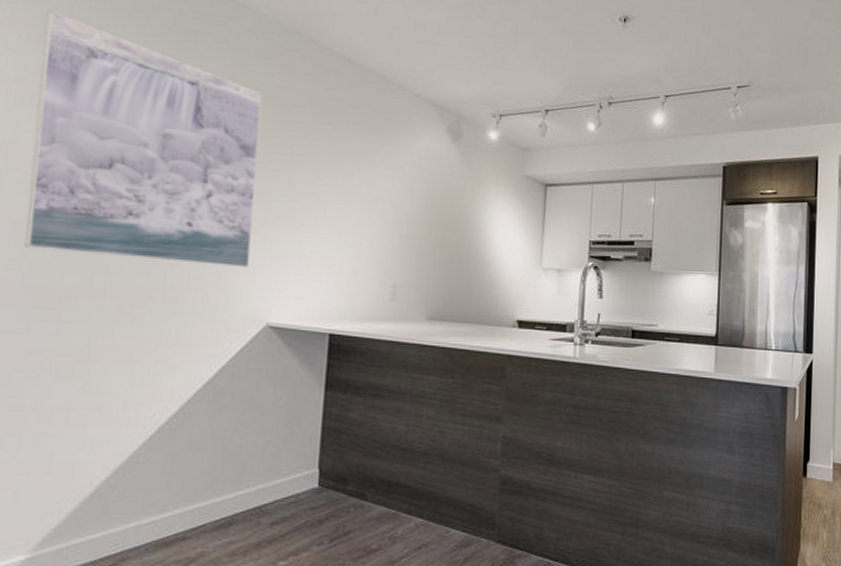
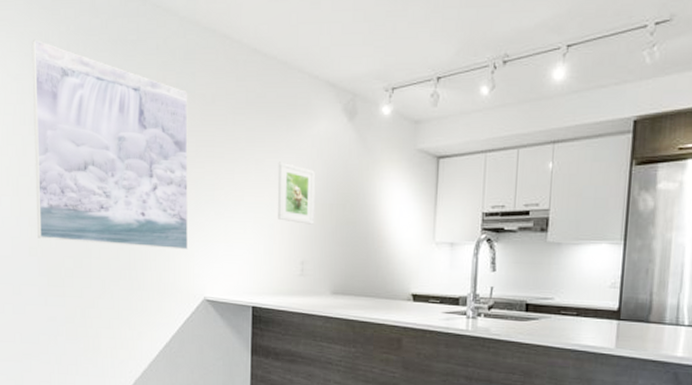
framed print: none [367,177,413,245] -> present [277,162,315,225]

